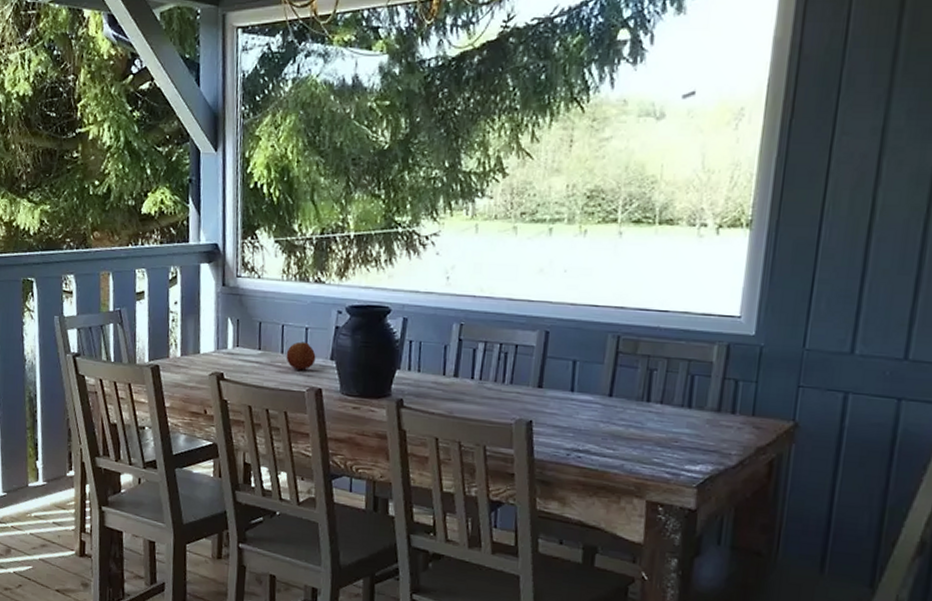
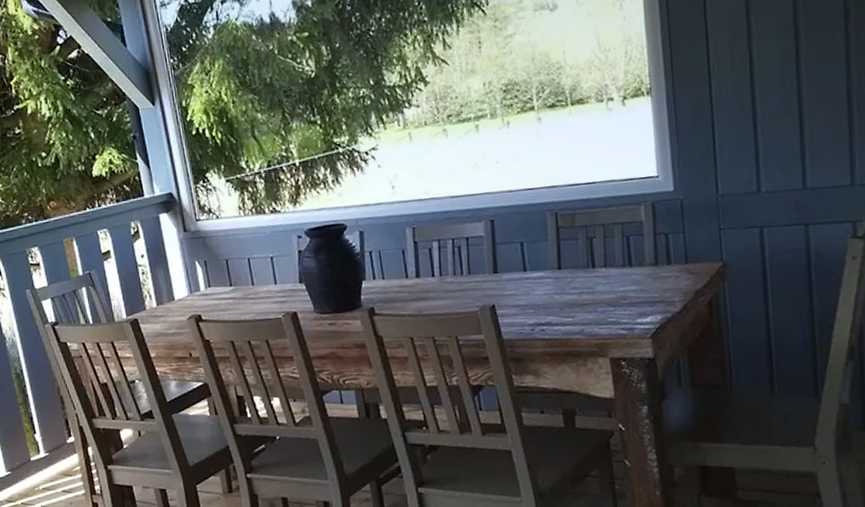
fruit: present [286,341,316,371] -> none [256,270,286,299]

